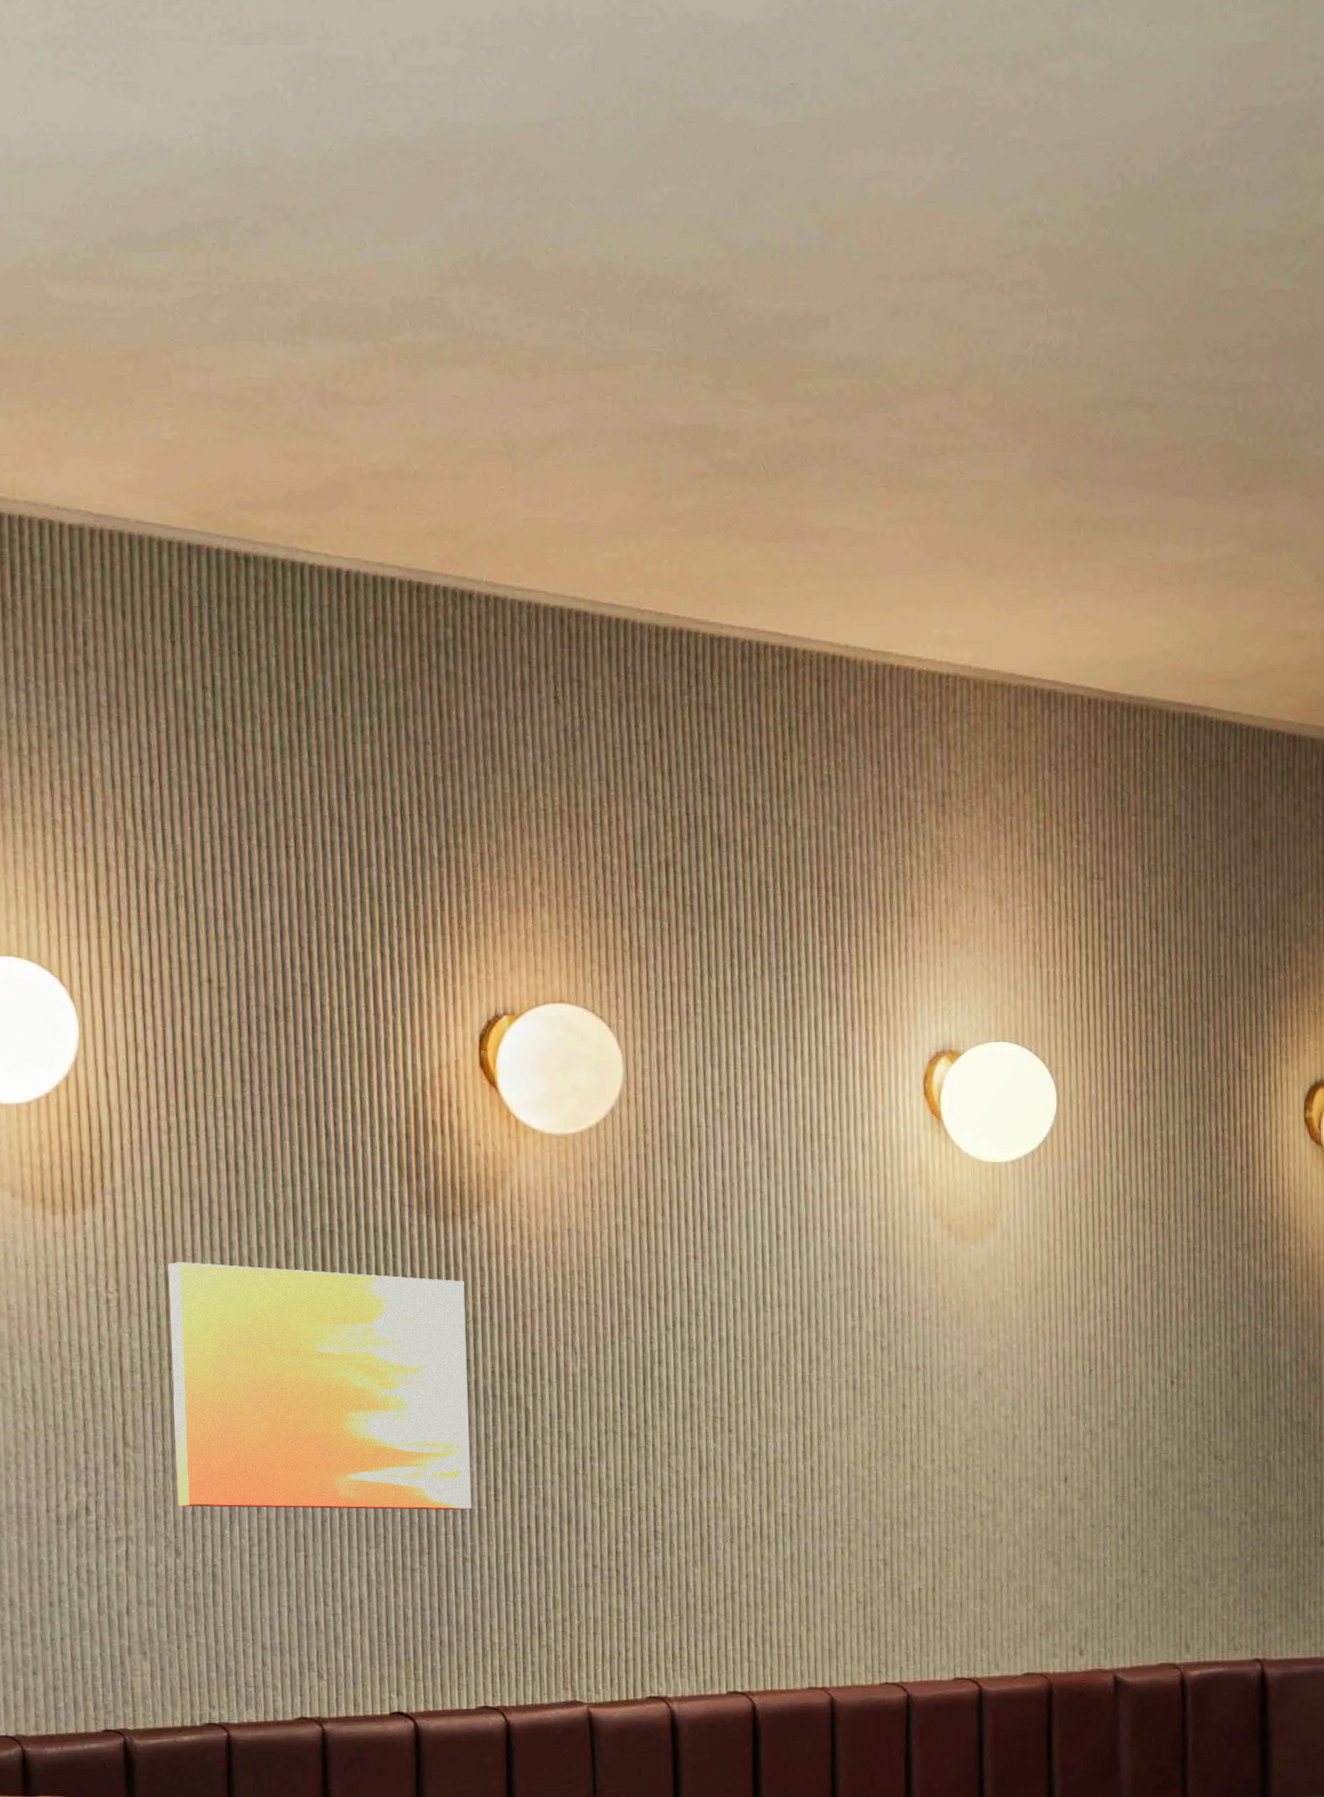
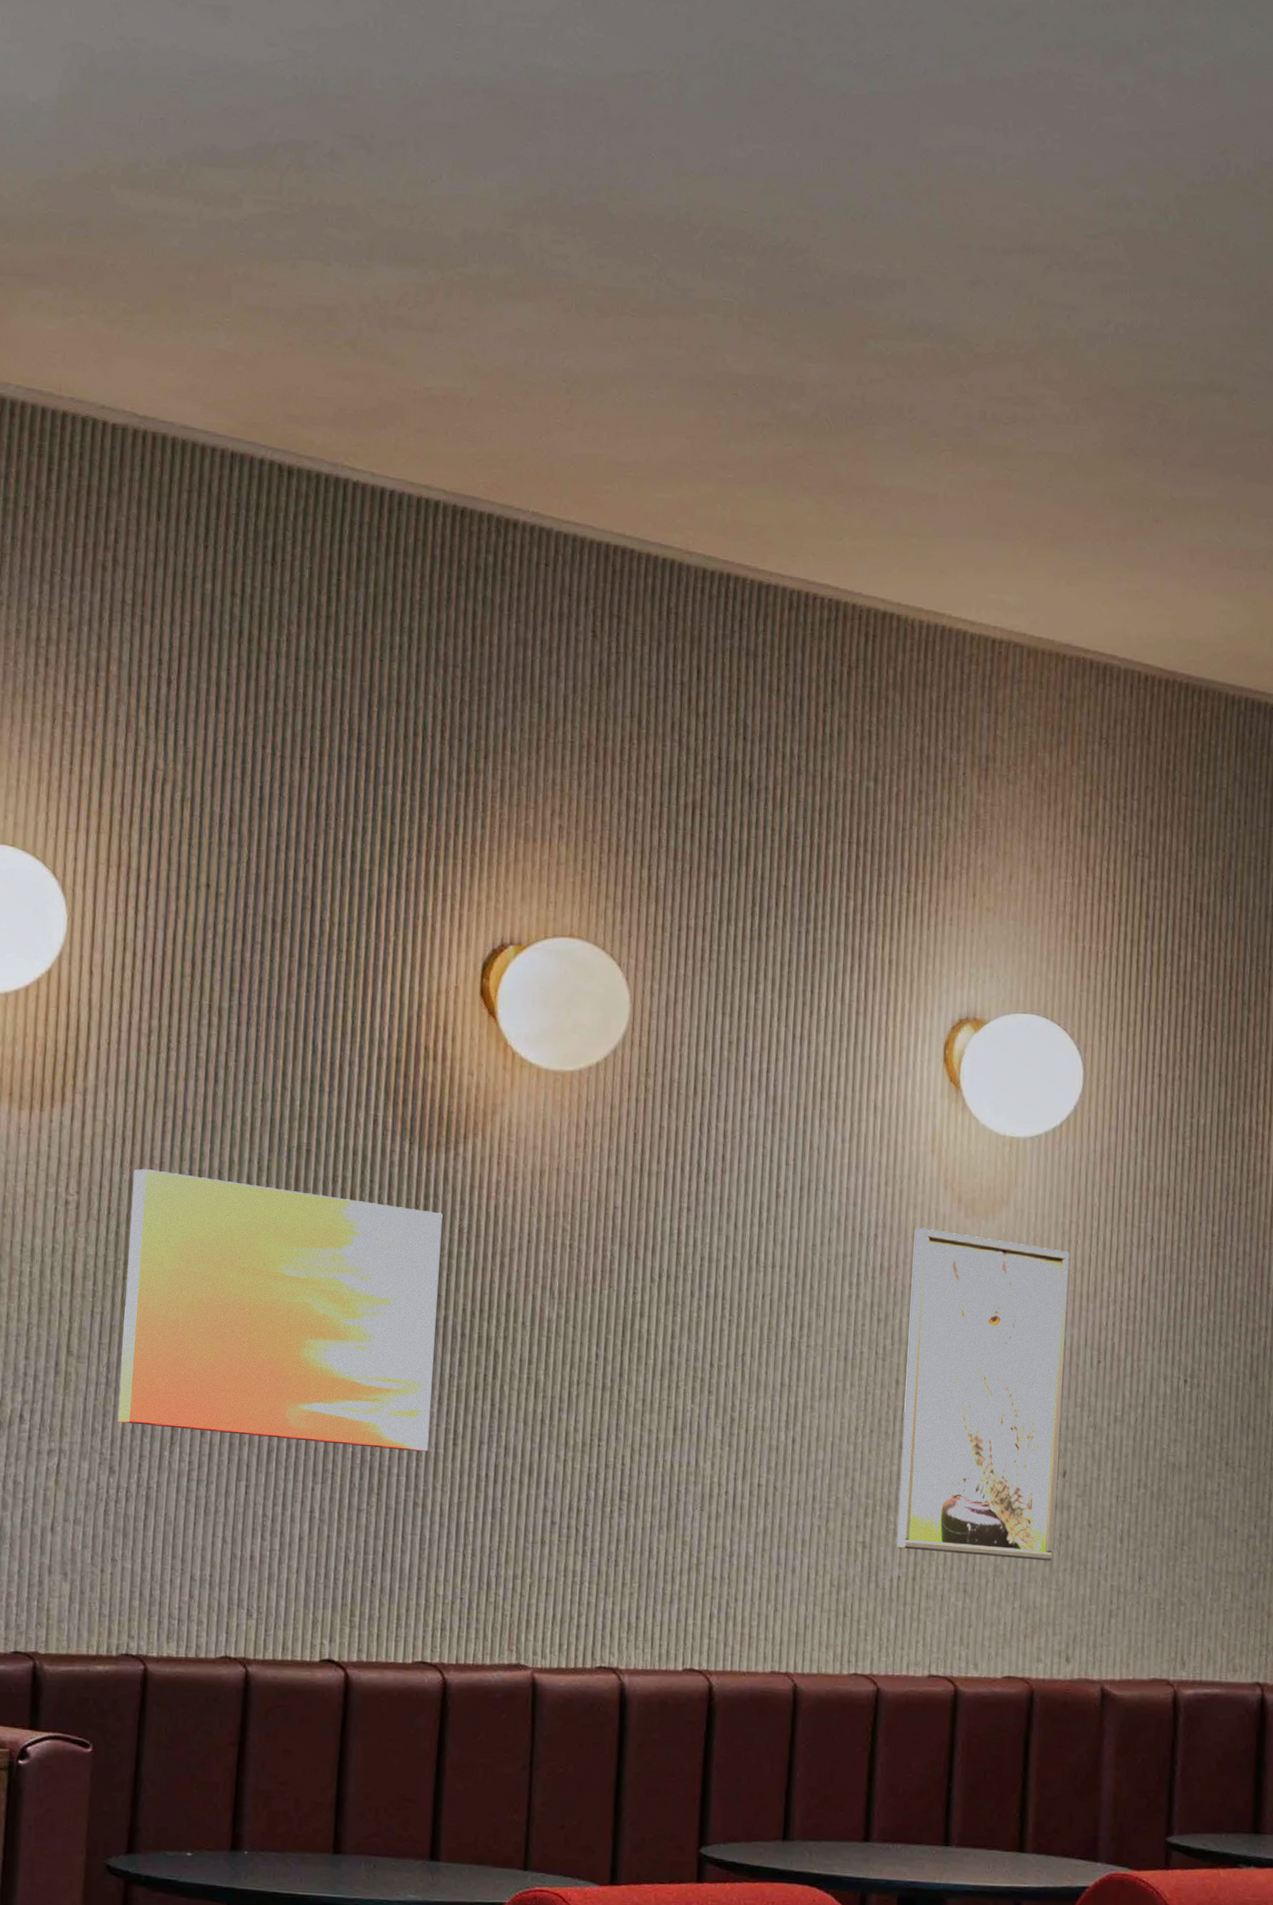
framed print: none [909,1257,1061,1563] -> present [897,1228,1069,1561]

